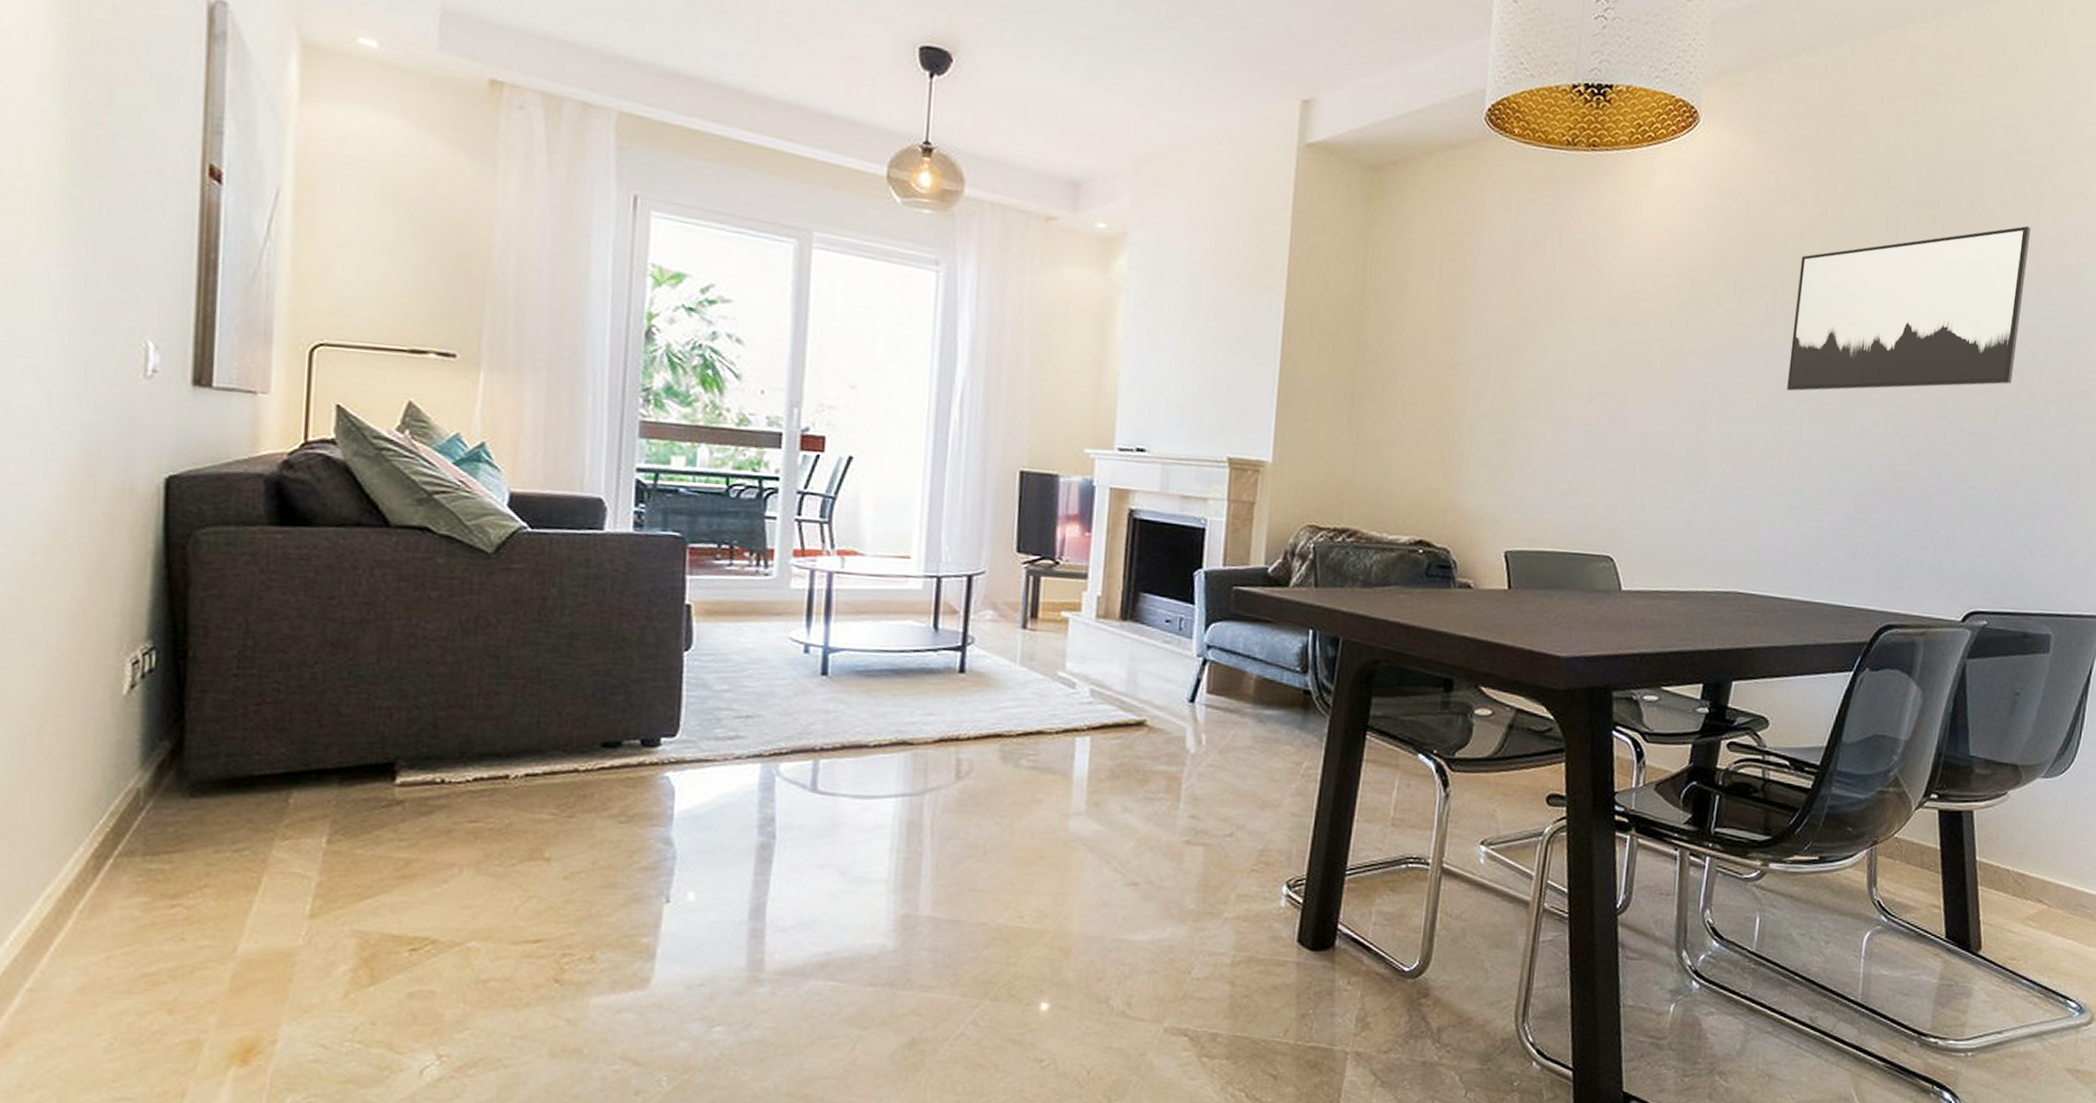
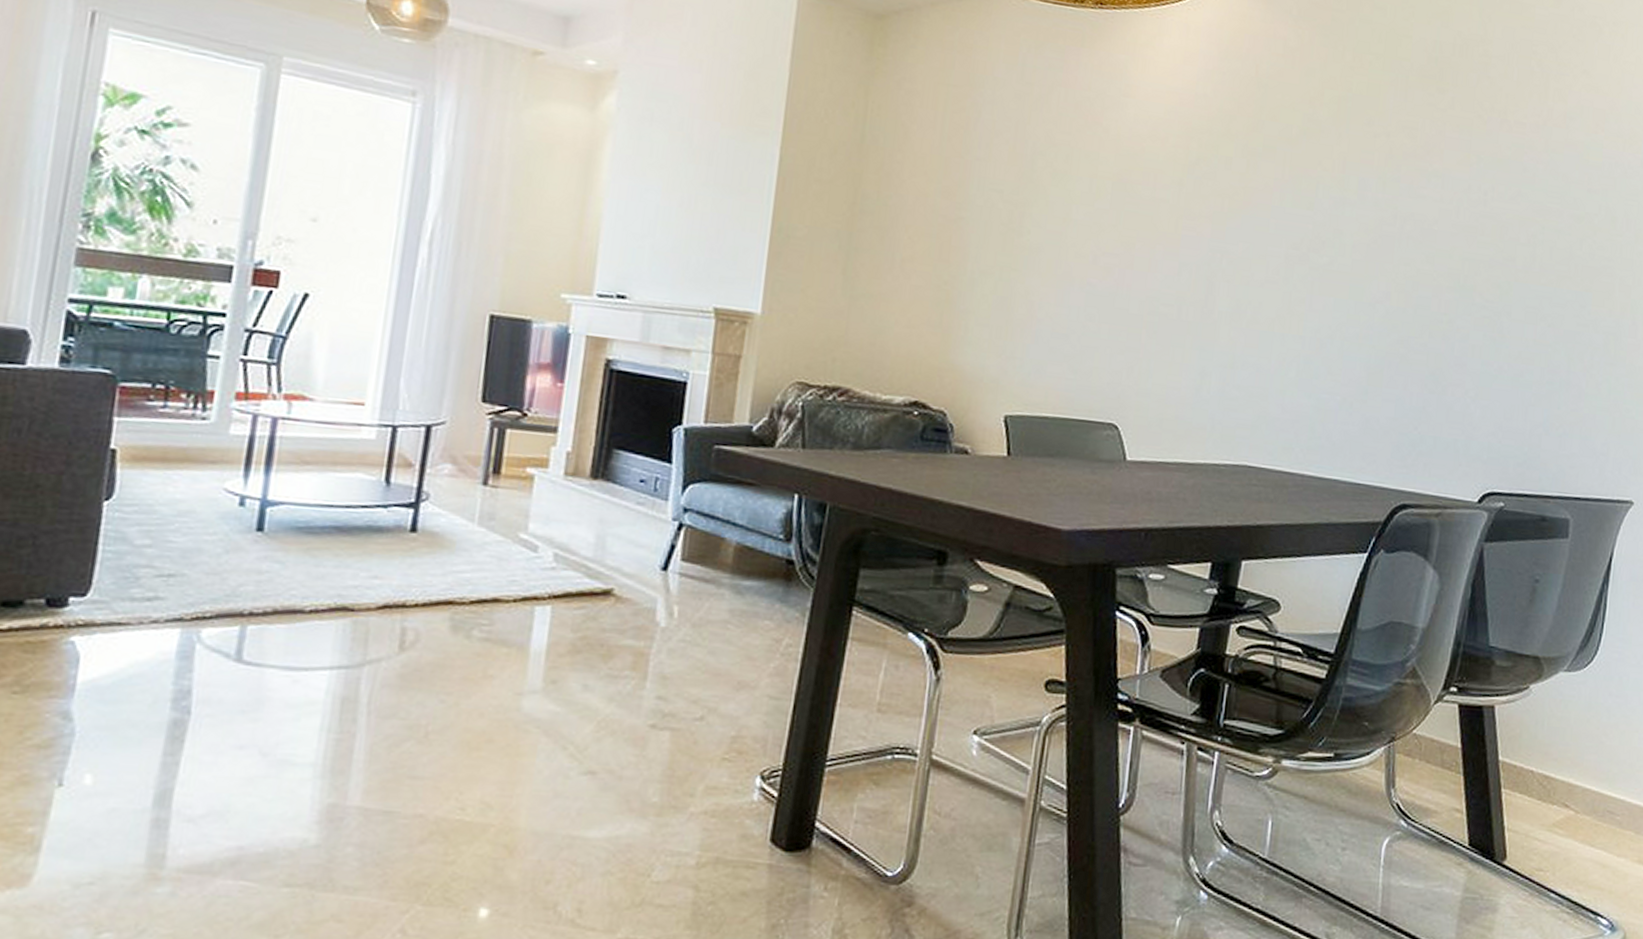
wall art: present [1787,226,2031,391] -> none [1297,100,1538,259]

